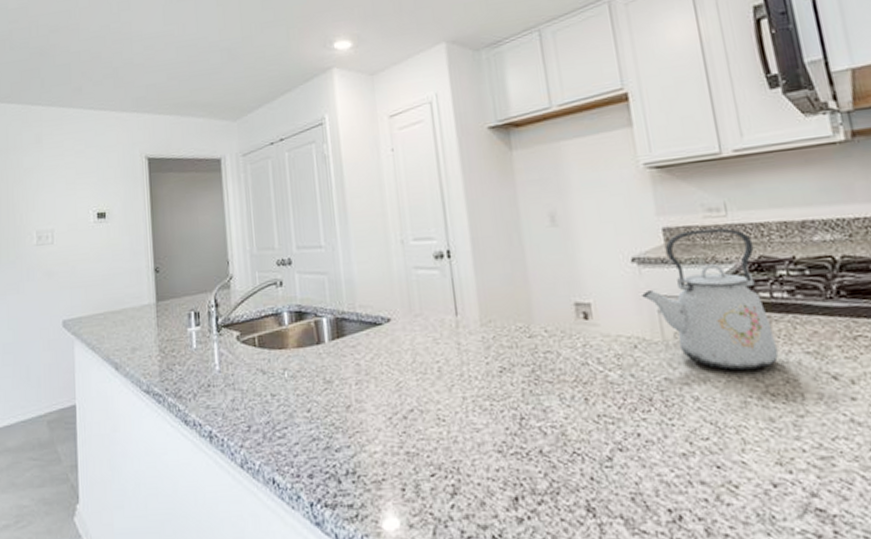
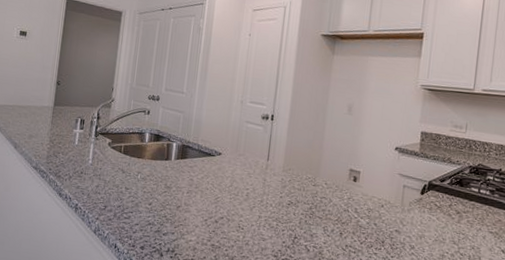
kettle: present [642,228,779,371] -> none [396,137,478,237]

